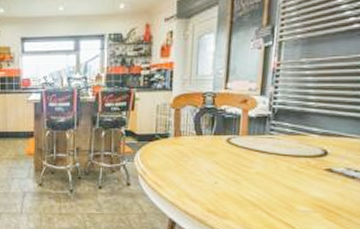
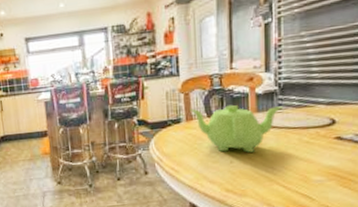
teapot: none [179,125,275,175] -> present [190,104,283,153]

